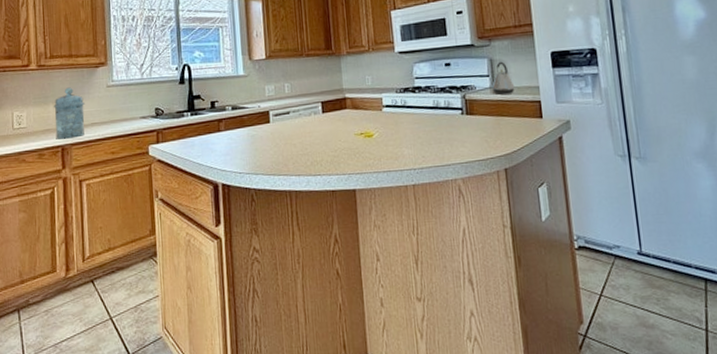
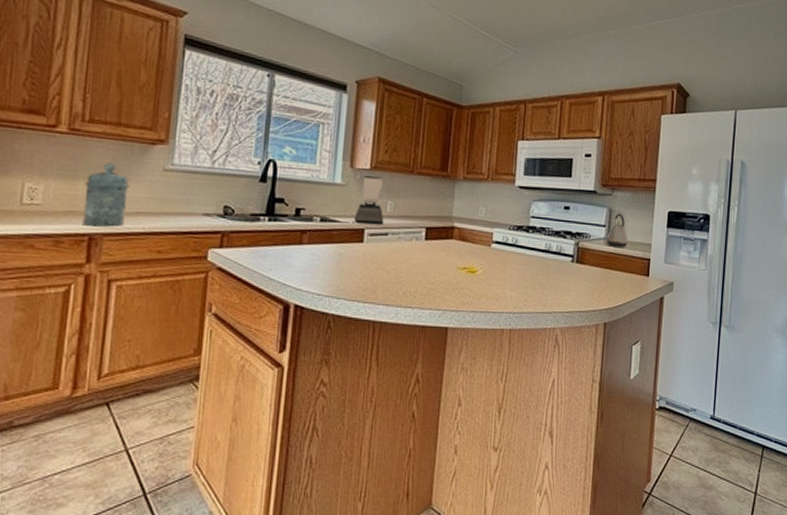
blender: none [259,64,285,107] -> present [354,176,384,225]

